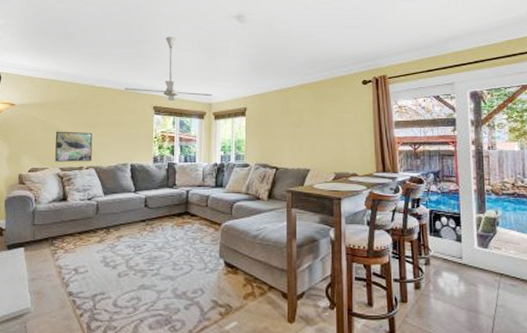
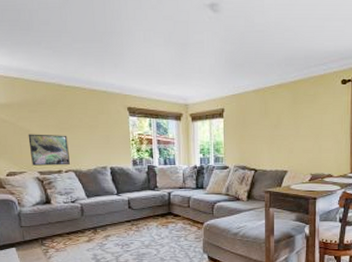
ceiling fan: present [124,37,213,101] -> none [95,29,188,102]

